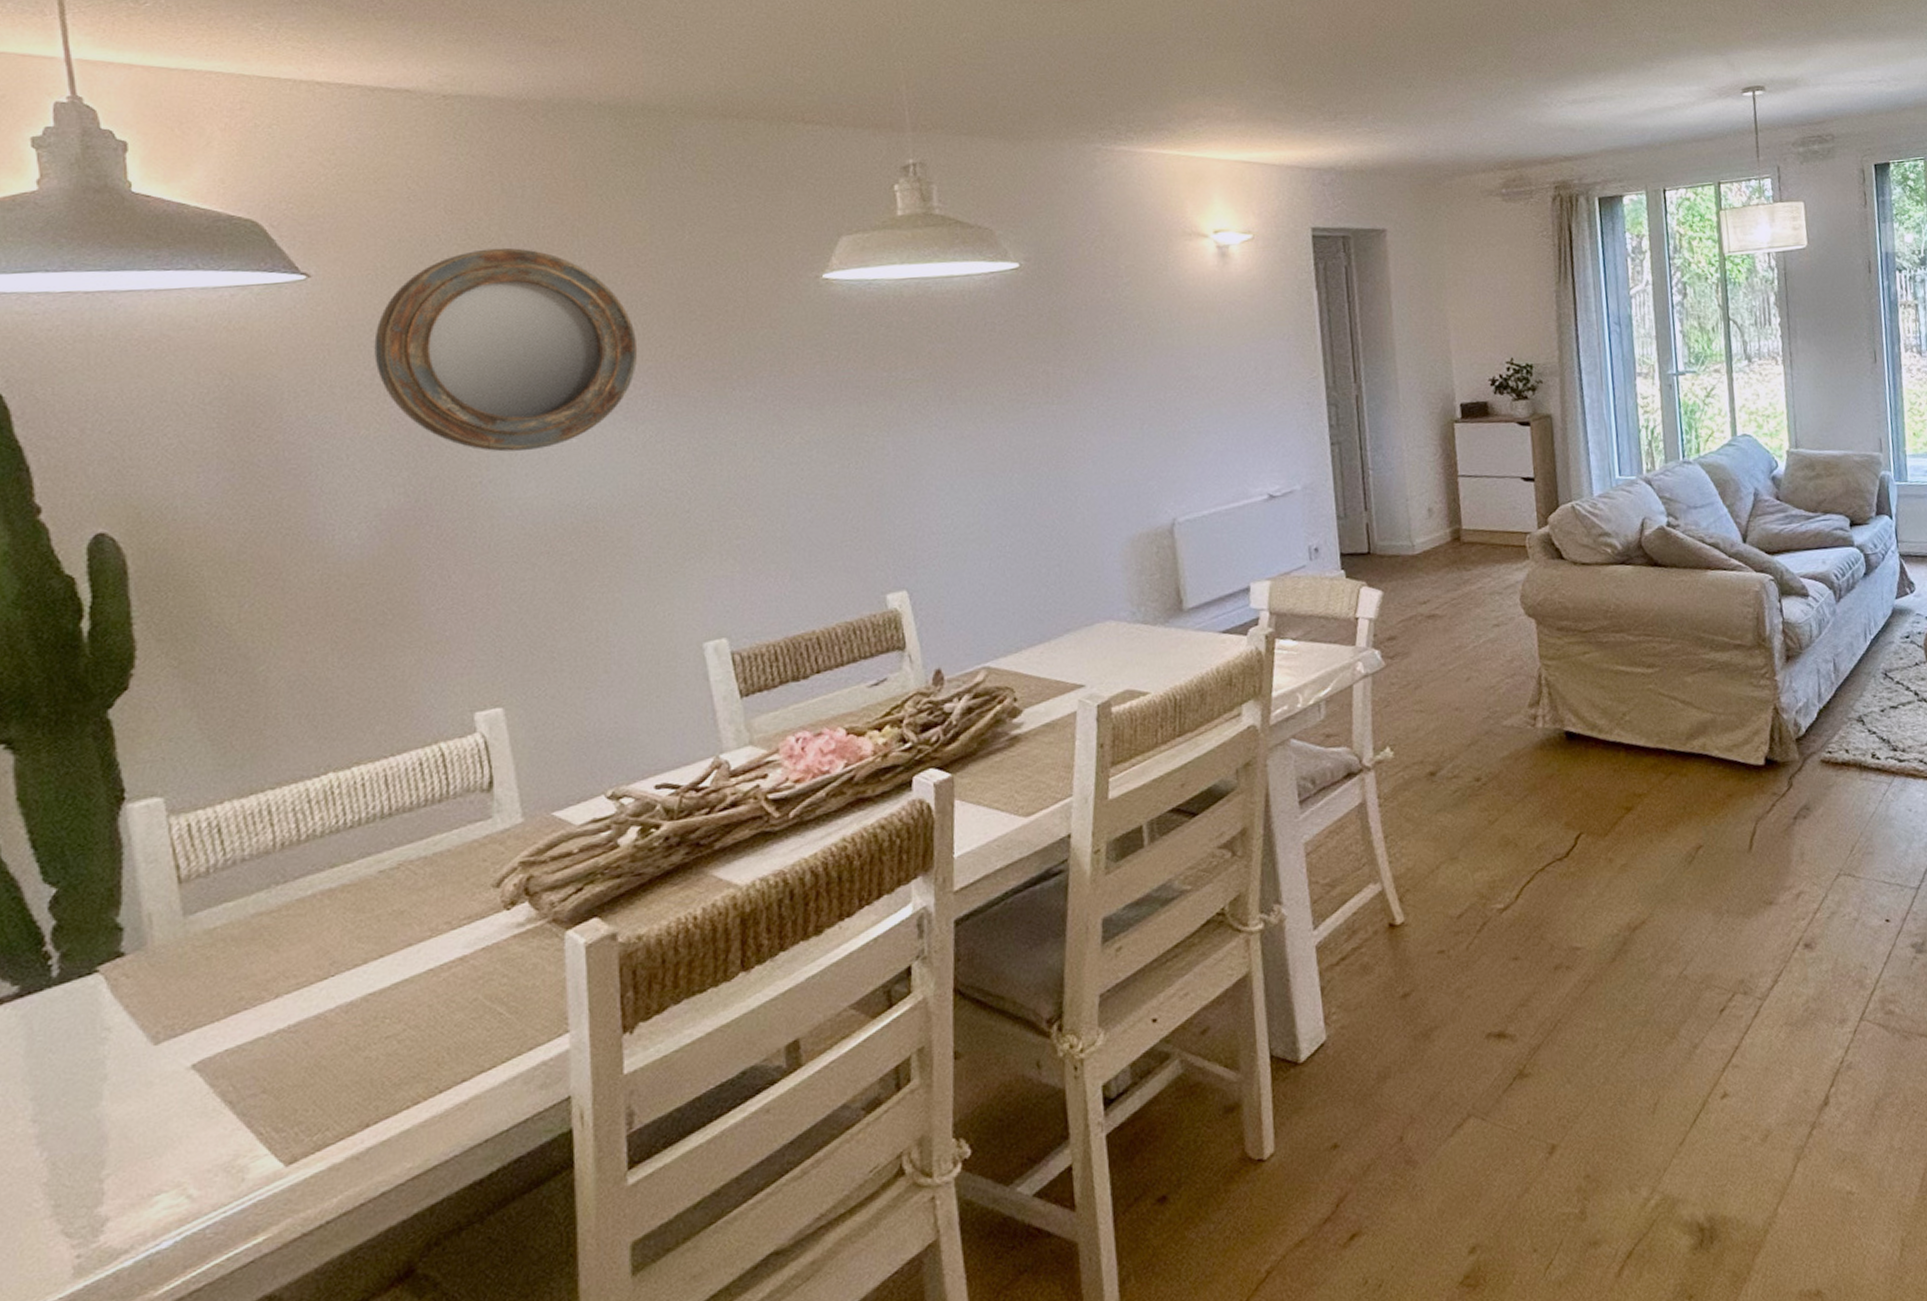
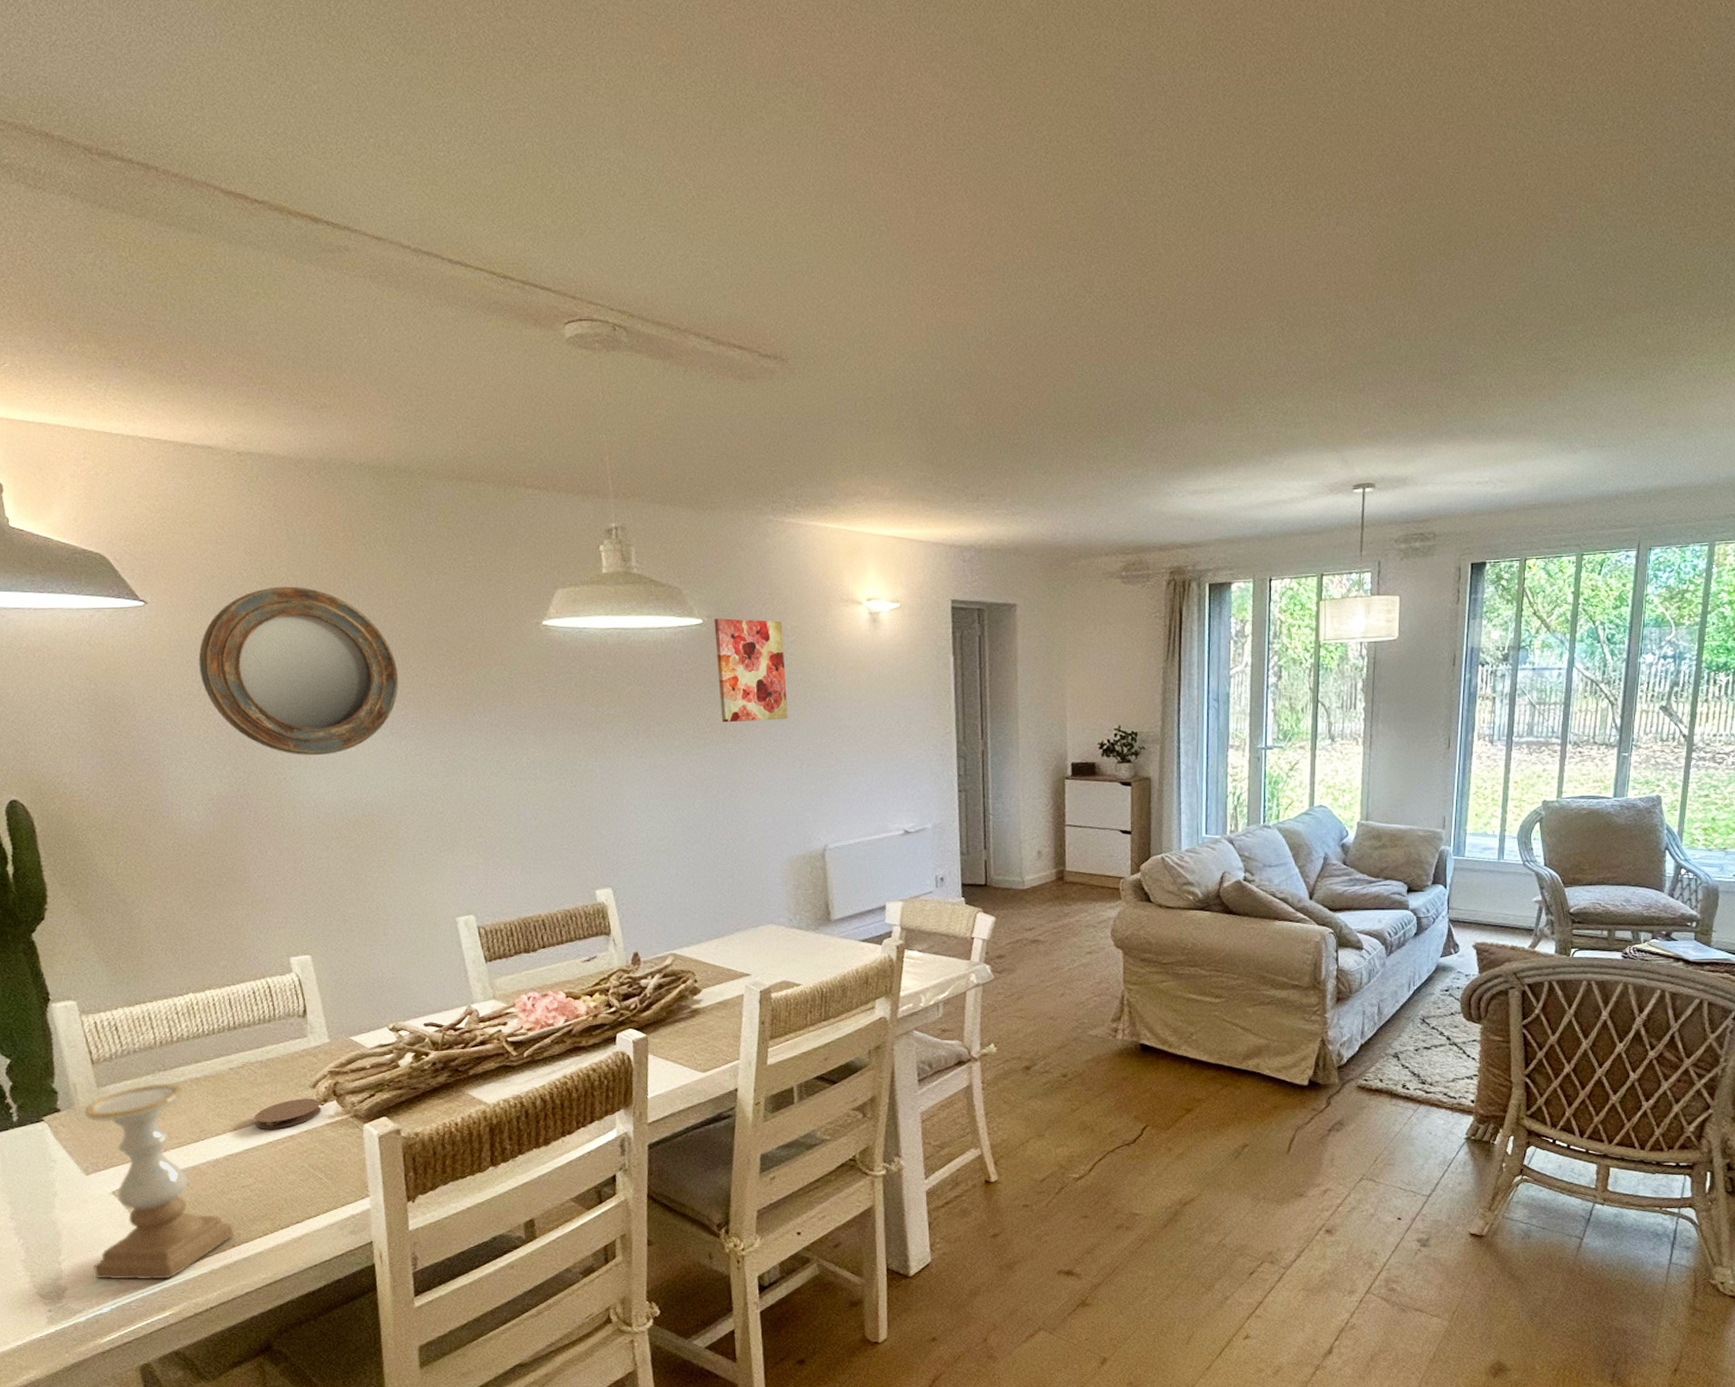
candle holder: none [153,900,370,1199] -> present [84,1083,234,1280]
coaster: none [410,902,507,952] -> present [254,1098,322,1129]
wall art: none [1033,260,1124,382] -> present [714,618,788,723]

